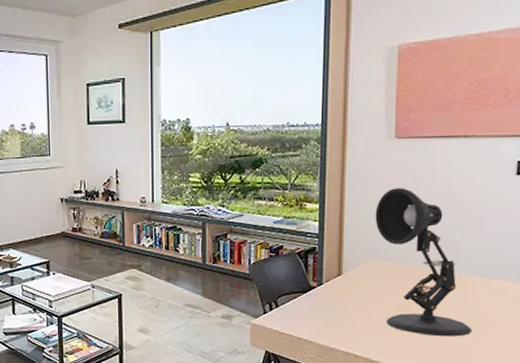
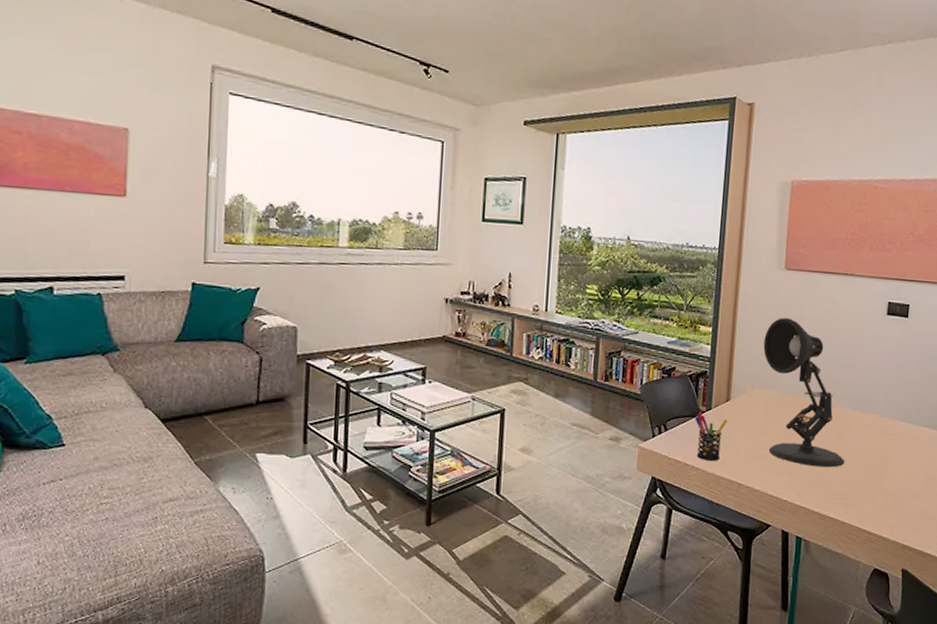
pen holder: none [305,287,340,335] -> present [694,411,728,462]

